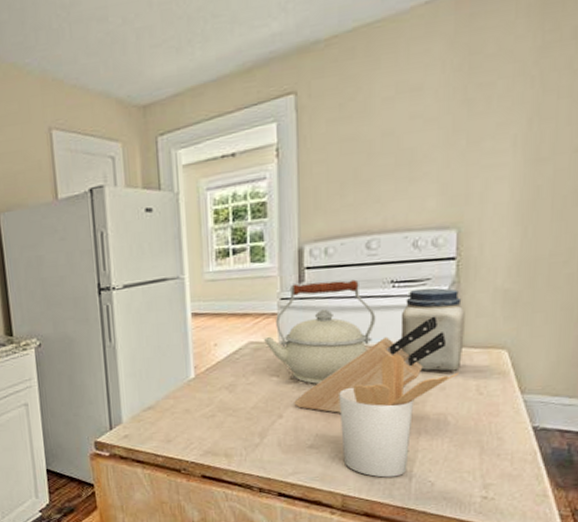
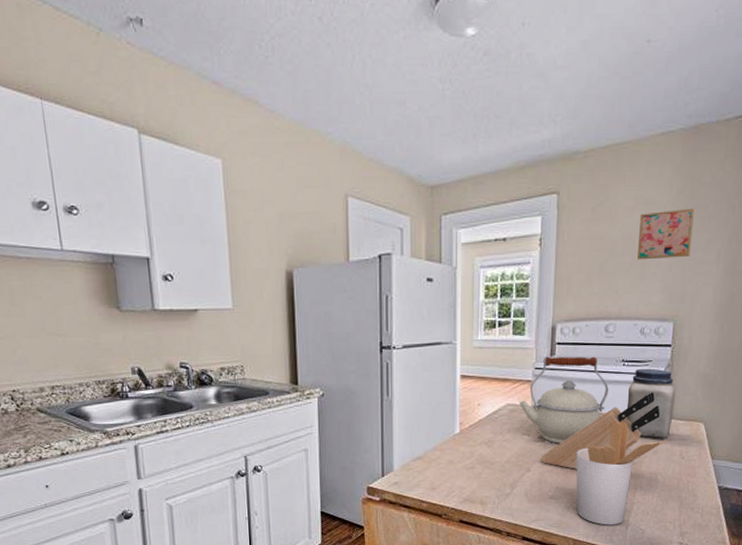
wall art: none [403,87,477,160] -> present [637,208,694,260]

